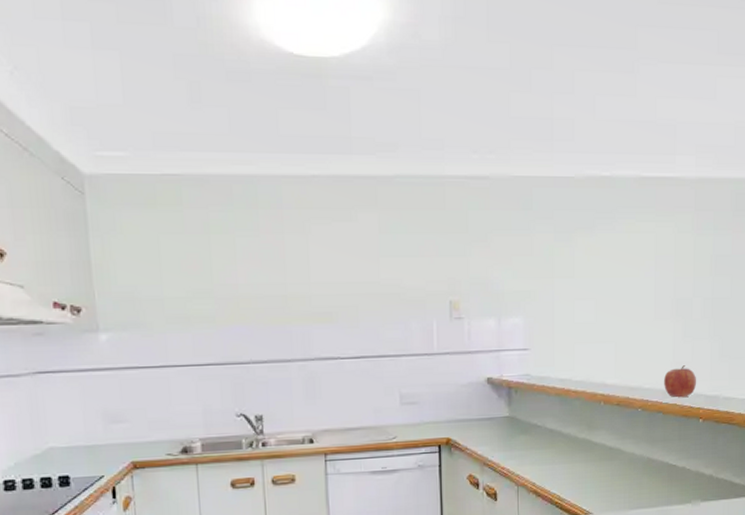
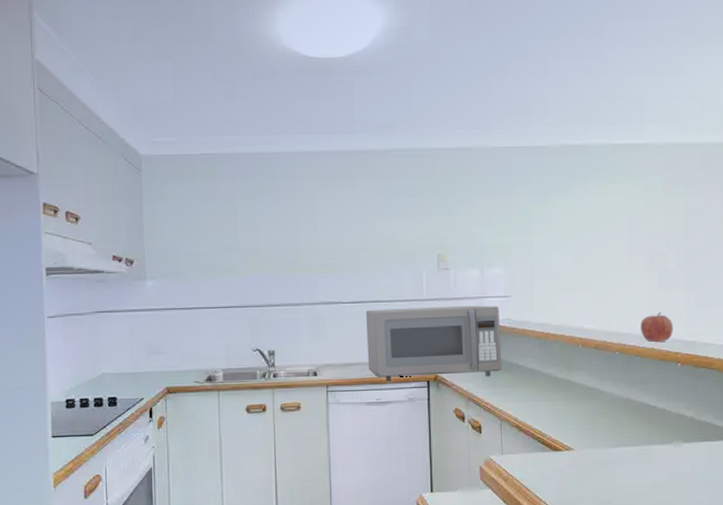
microwave: none [368,359,519,448] -> present [365,305,502,382]

